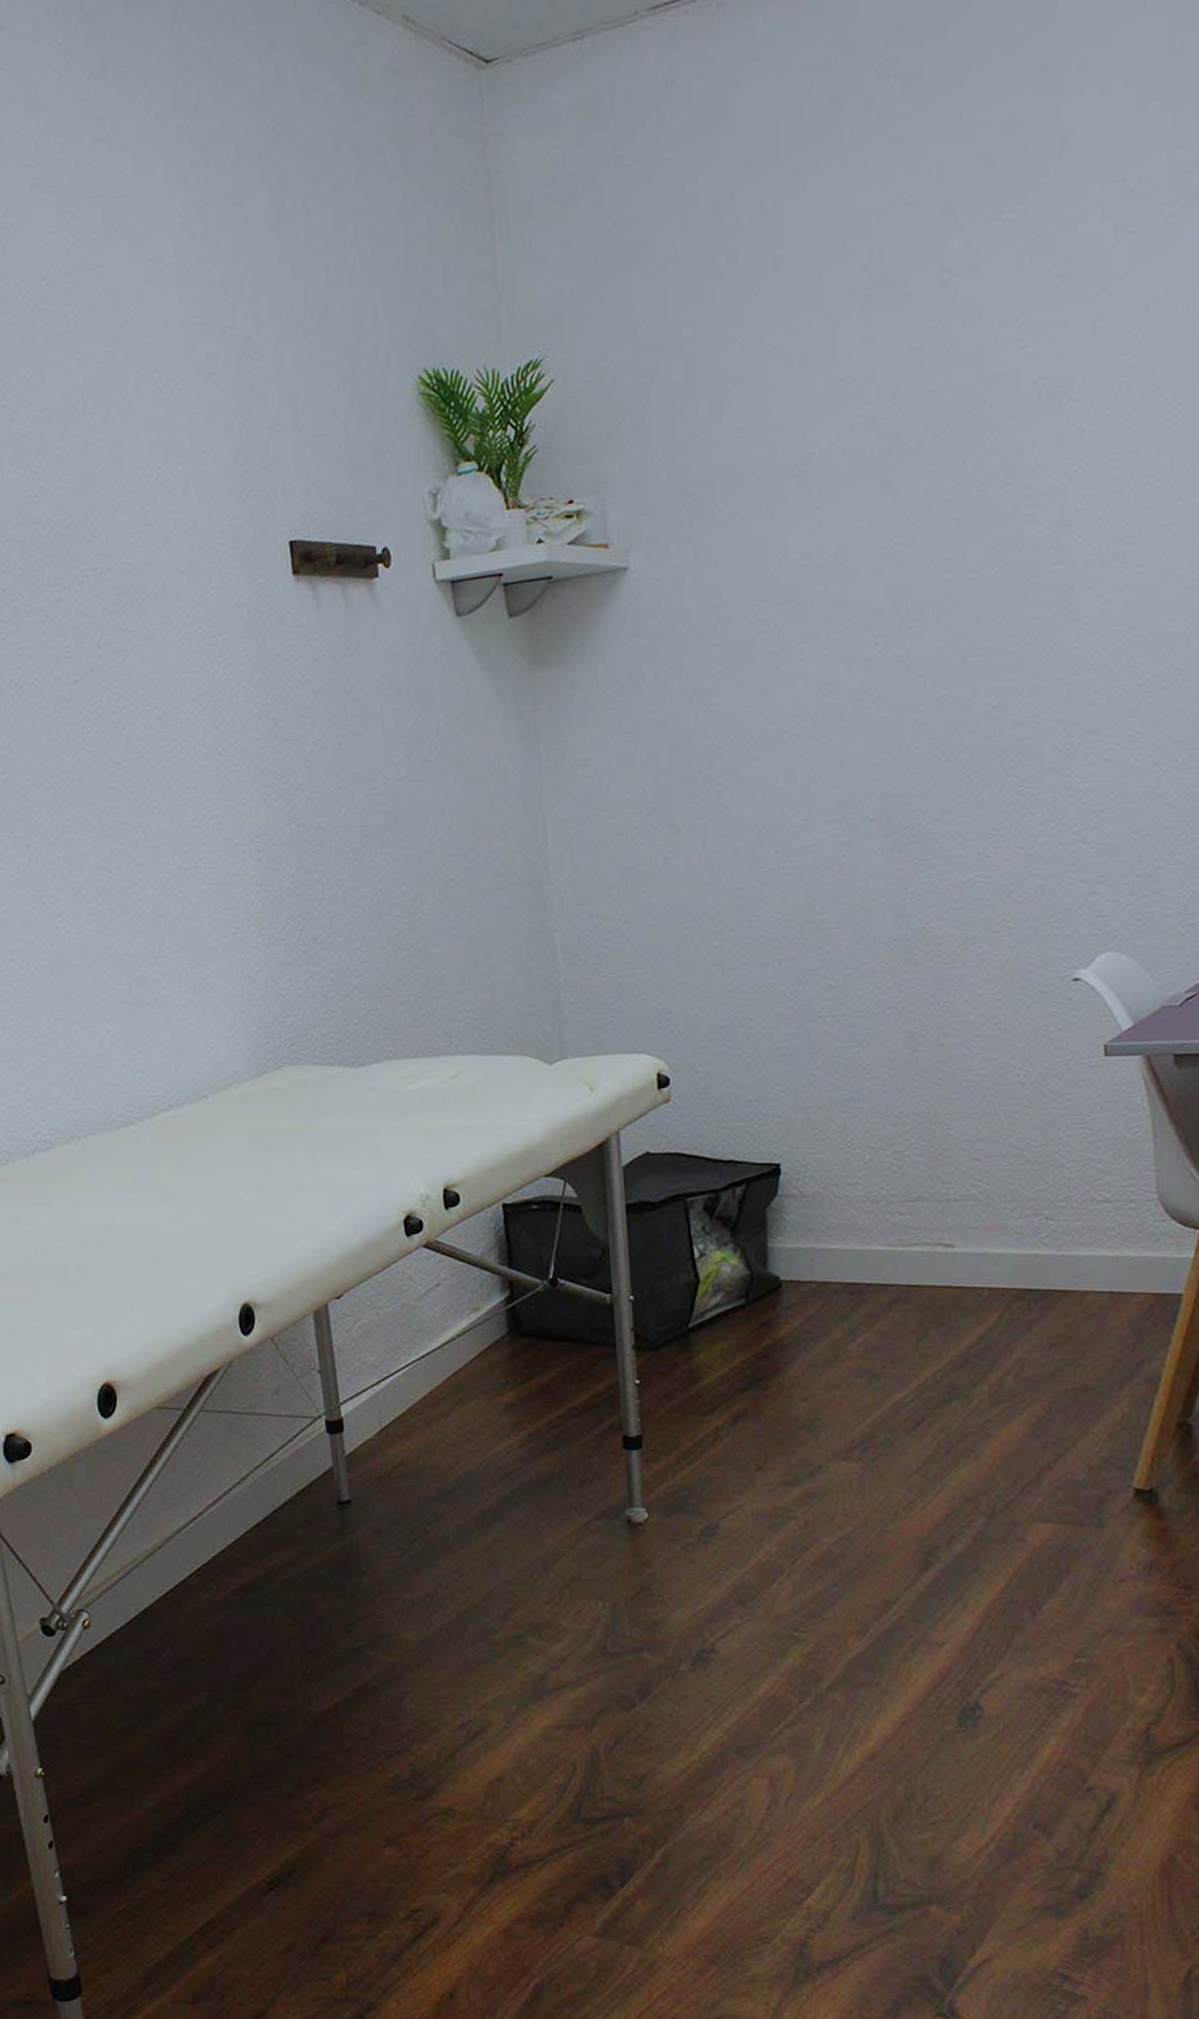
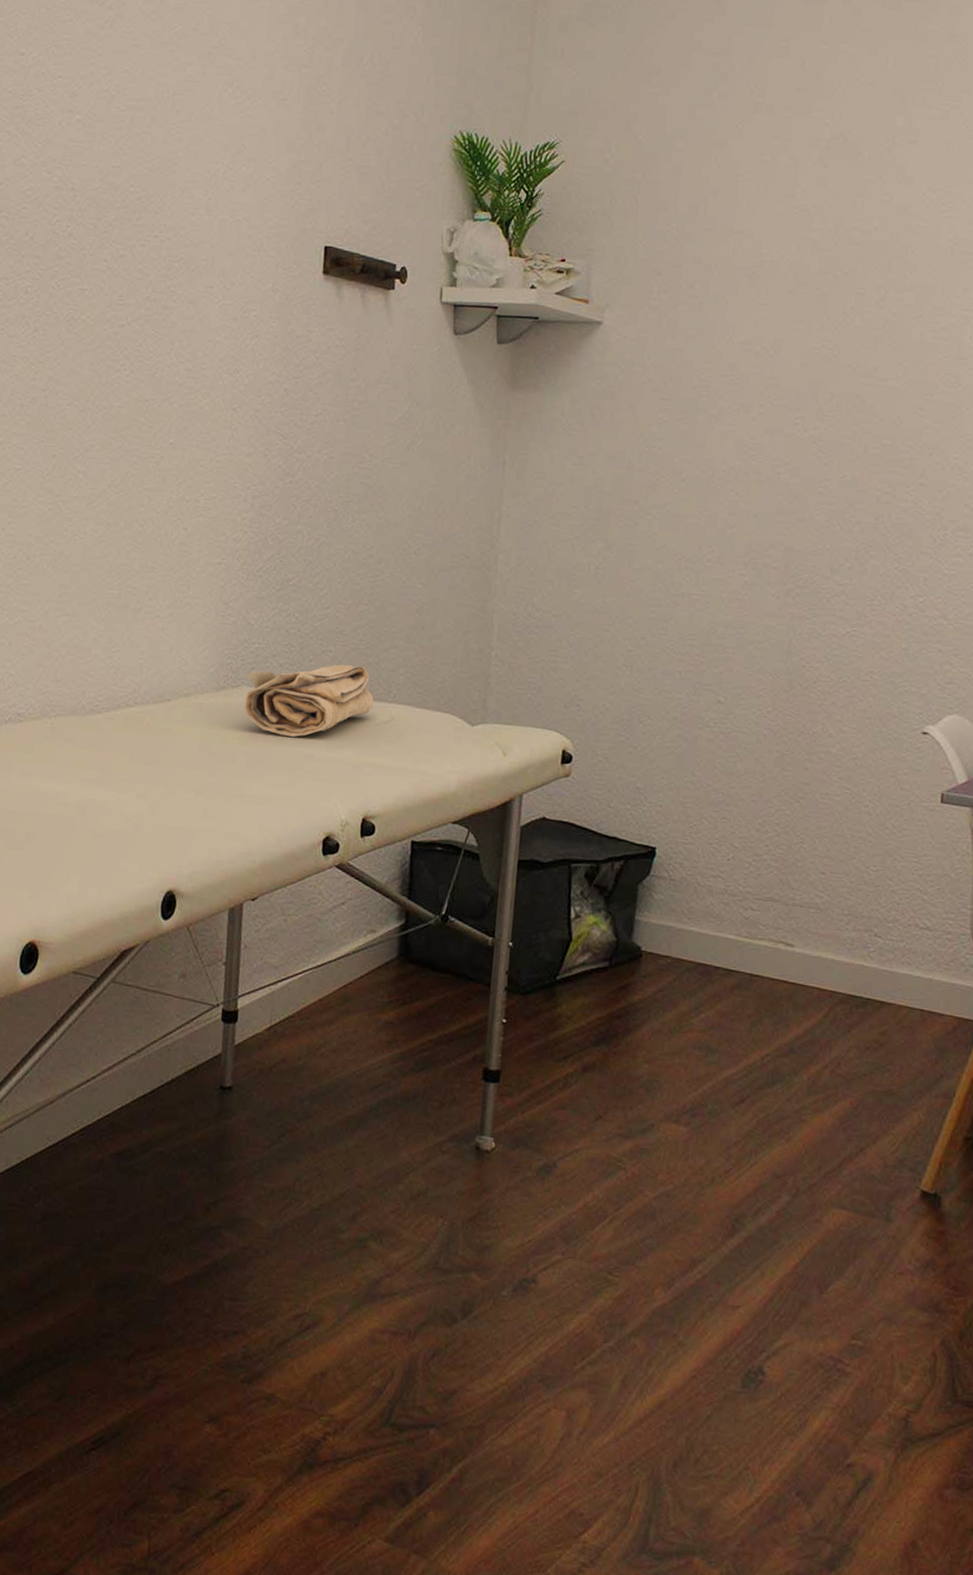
towel: none [286,1020,435,1113] -> present [244,664,374,737]

